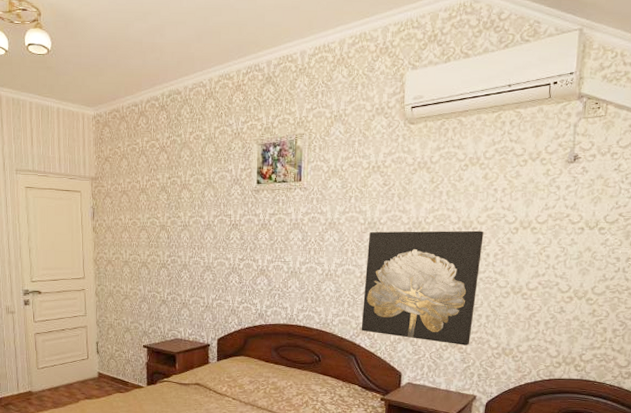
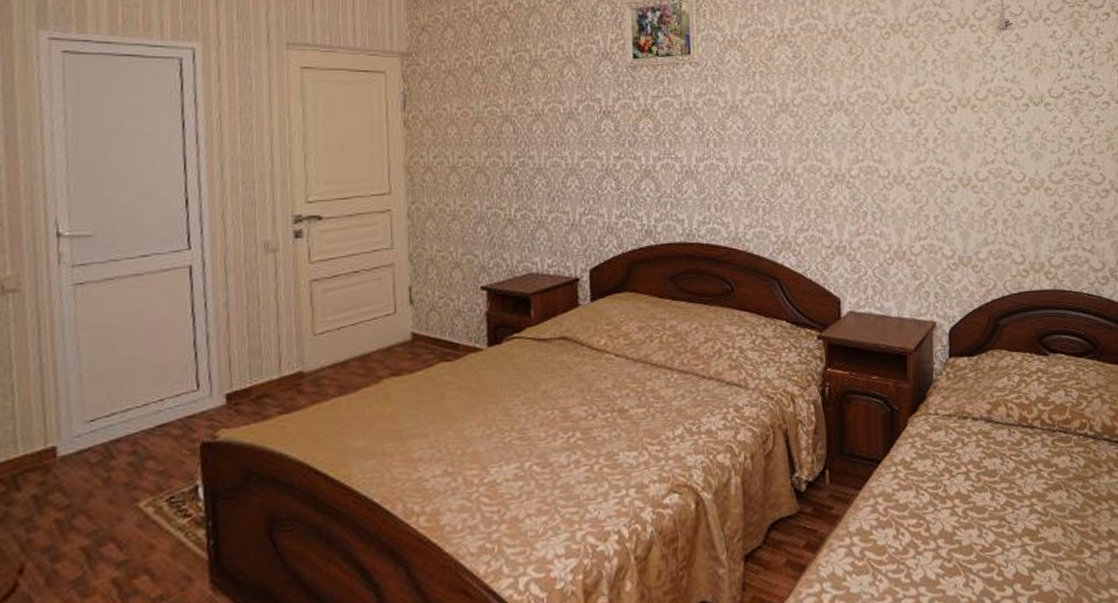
wall art: present [361,230,484,346] -> none [781,111,920,257]

